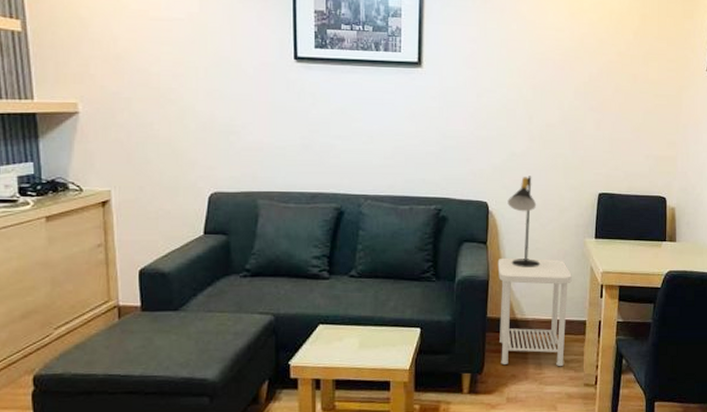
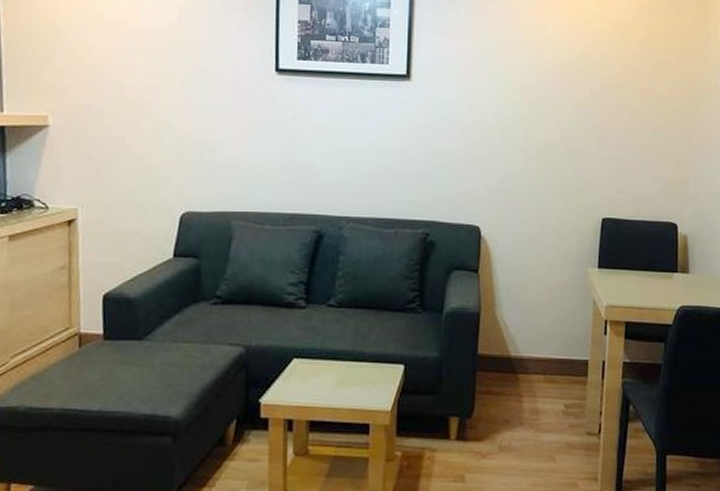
side table: present [497,257,572,366] -> none [490,288,572,411]
table lamp: present [507,176,540,267] -> none [501,198,537,299]

